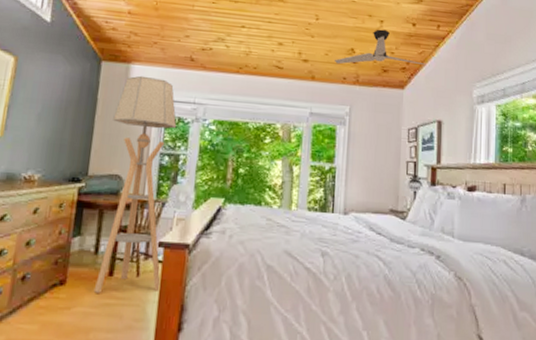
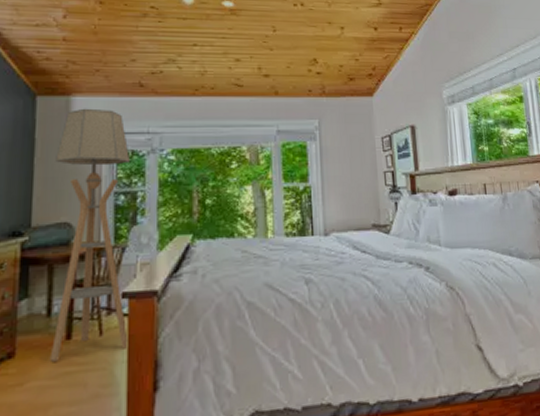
ceiling fan: present [335,29,426,66] -> none [298,36,393,77]

